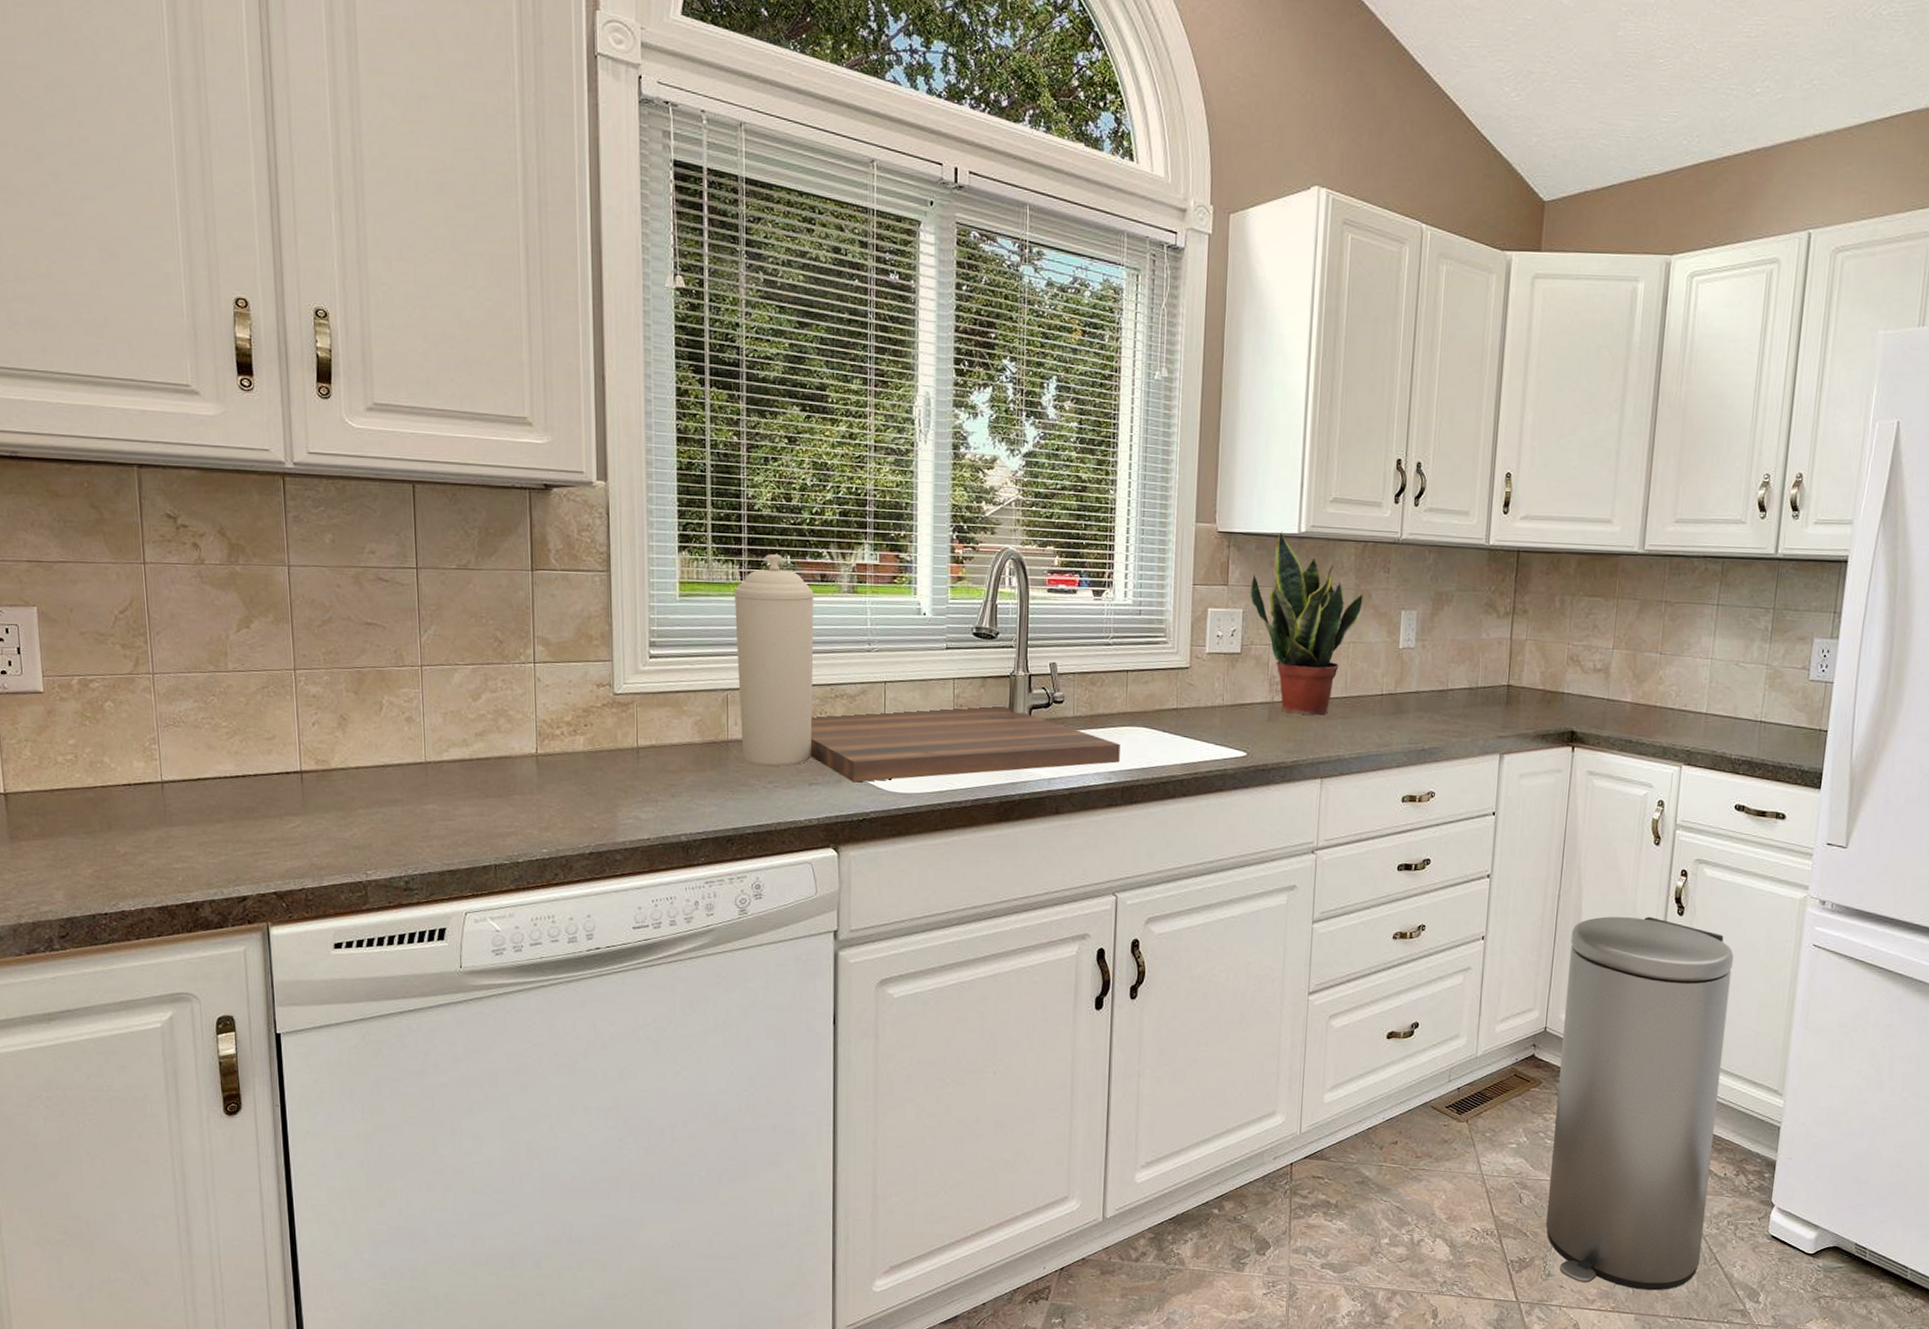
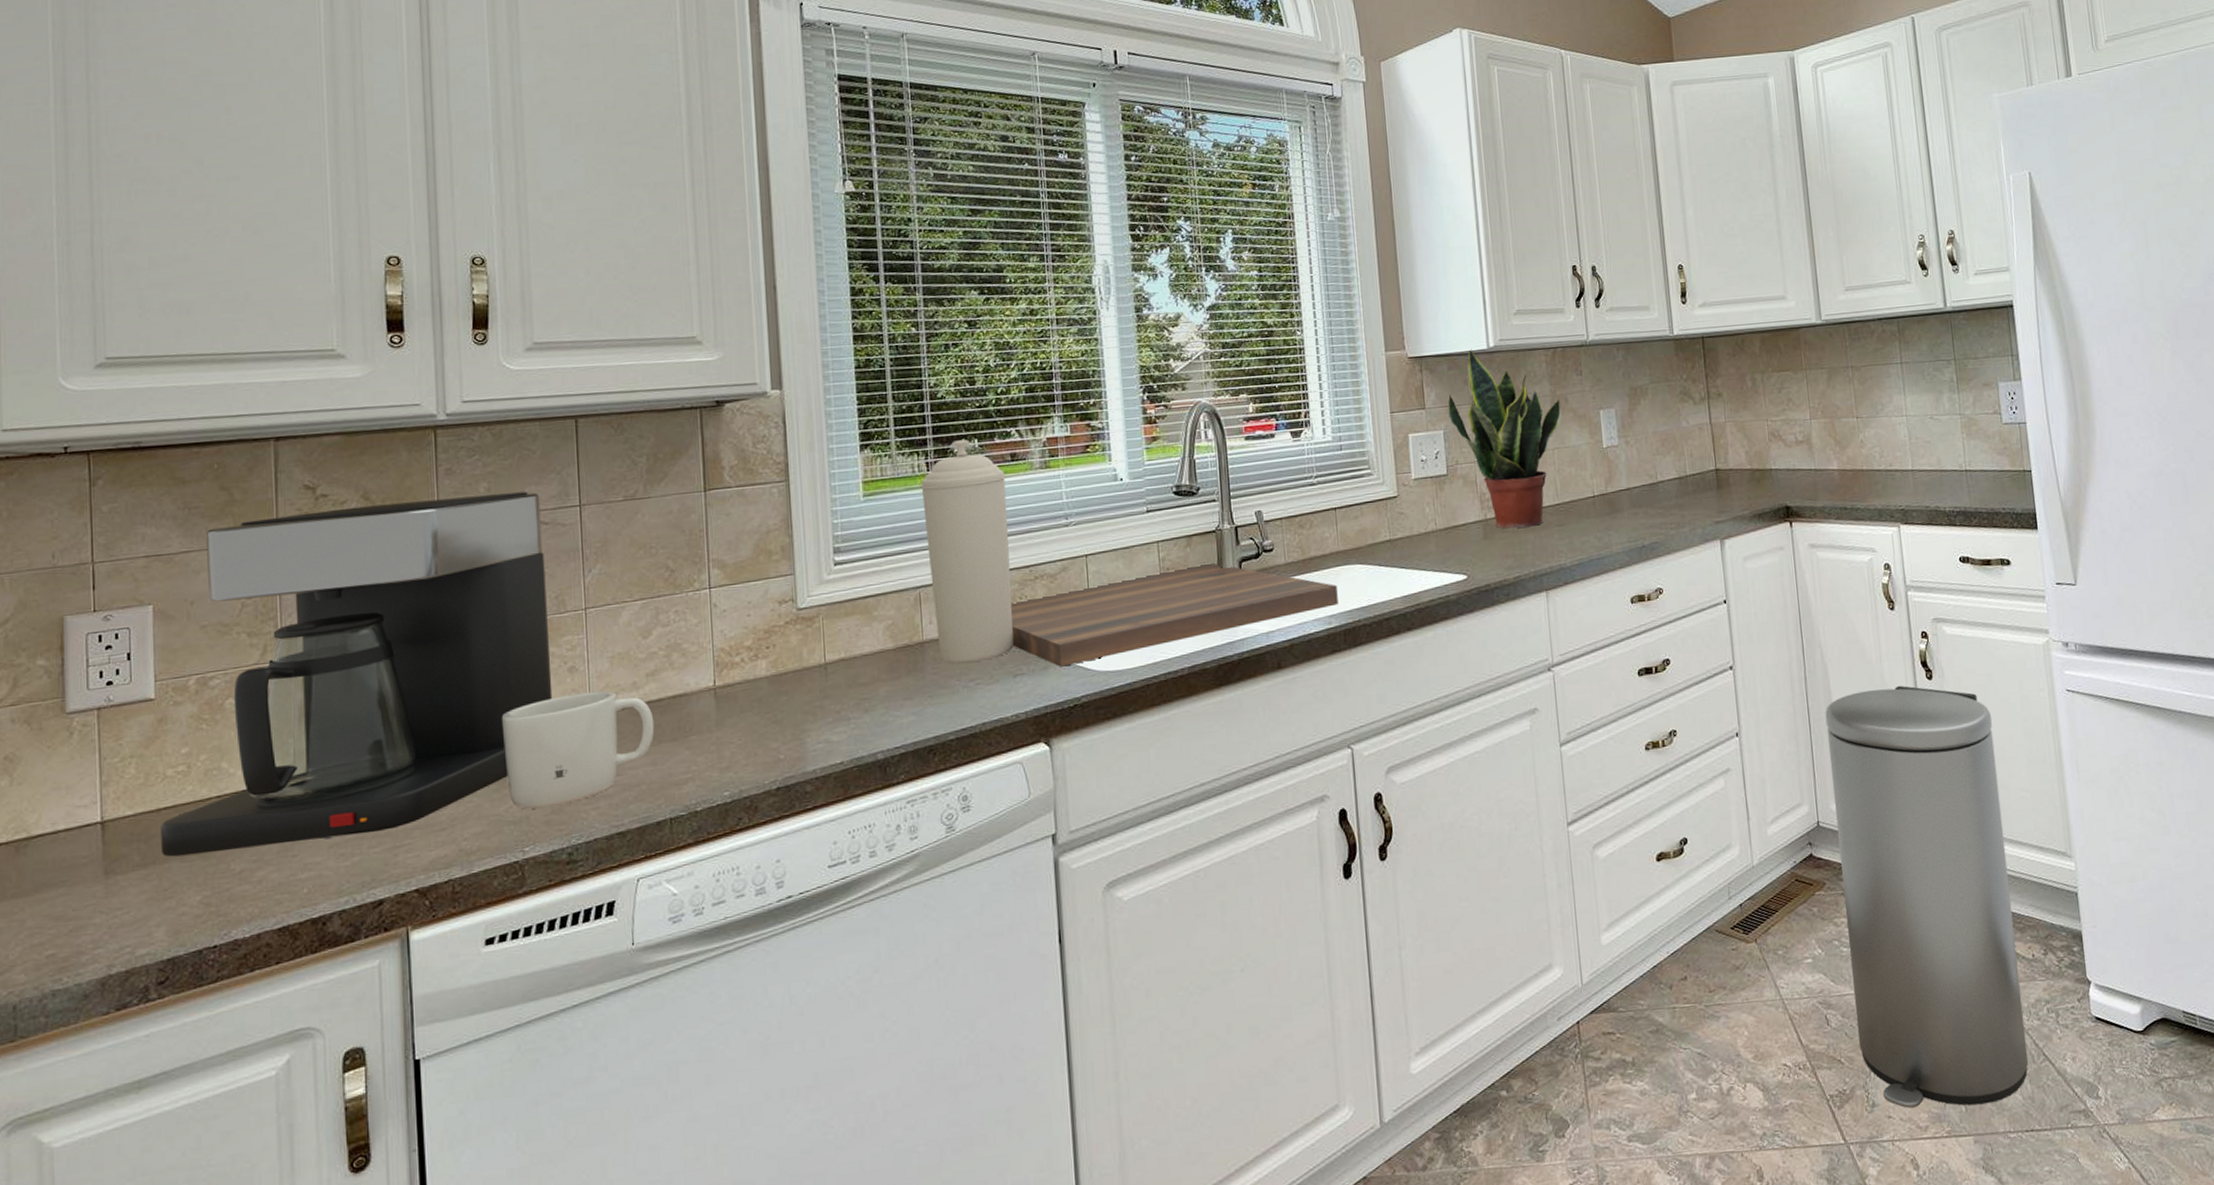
coffee maker: none [55,540,392,838] -> present [161,491,553,857]
mug: none [346,741,482,839] -> present [501,690,655,810]

